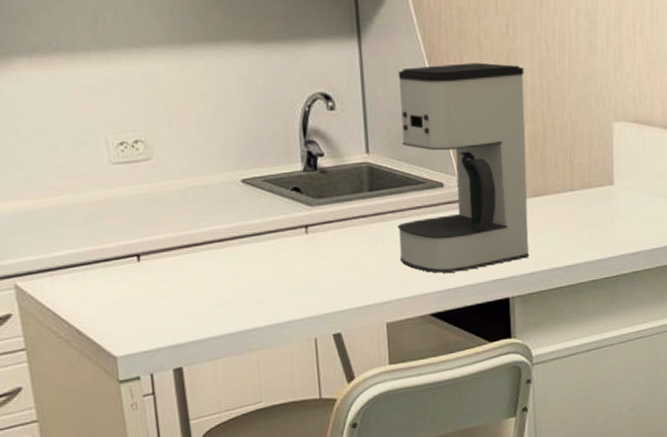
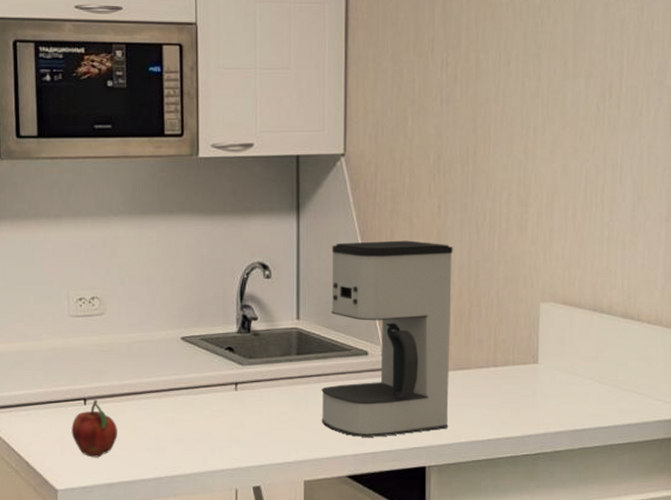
fruit: none [125,255,179,319] -> present [71,399,117,458]

